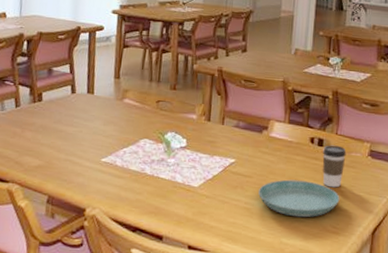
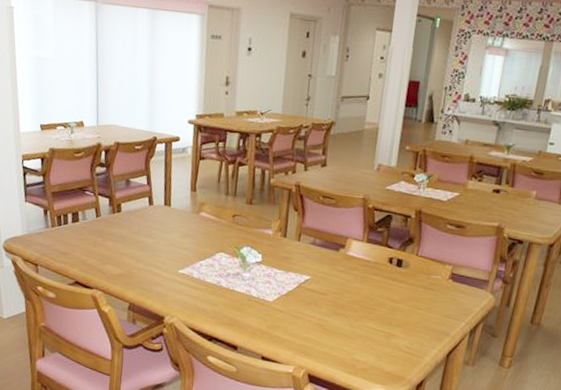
saucer: present [258,179,340,218] -> none [332,298,416,337]
coffee cup: present [322,145,347,188] -> none [399,266,426,309]

